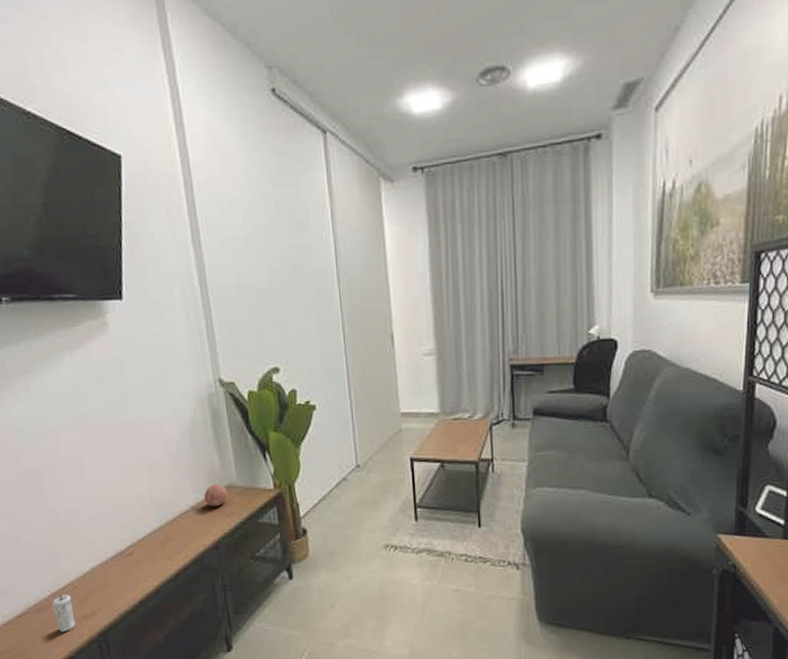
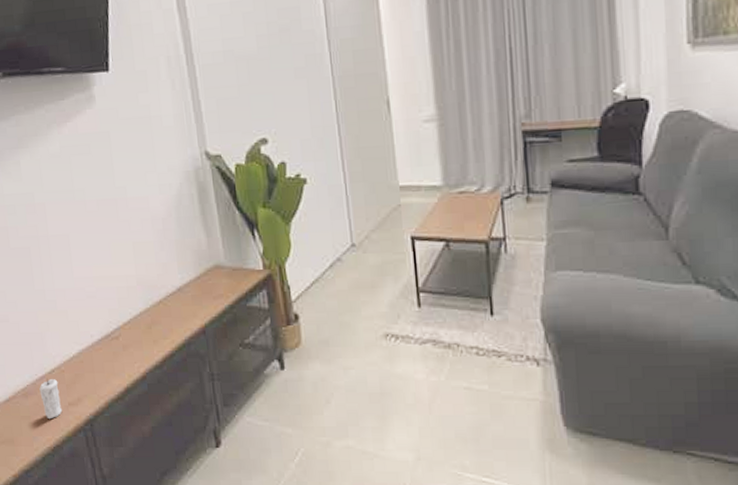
decorative ball: present [204,484,228,507] -> none [190,263,215,289]

